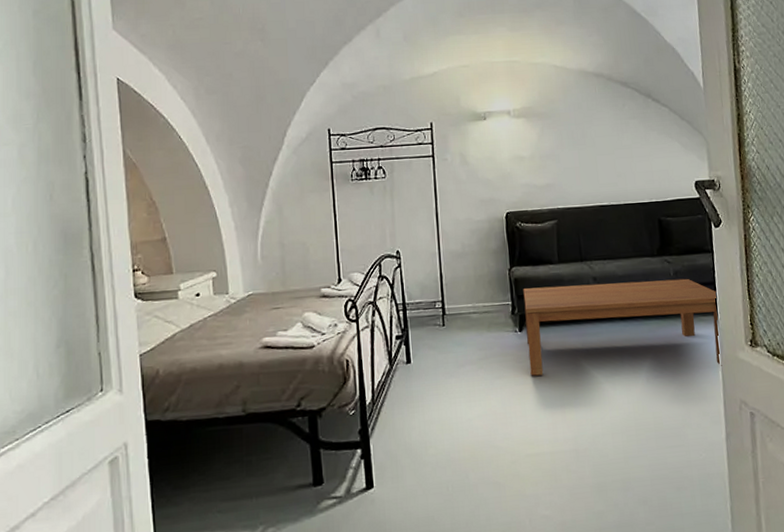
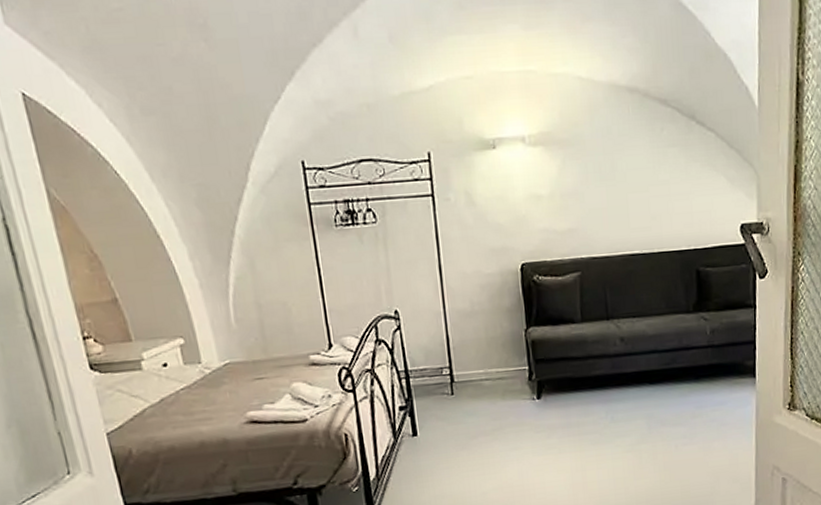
coffee table: present [523,278,722,376] -> none [541,337,757,446]

